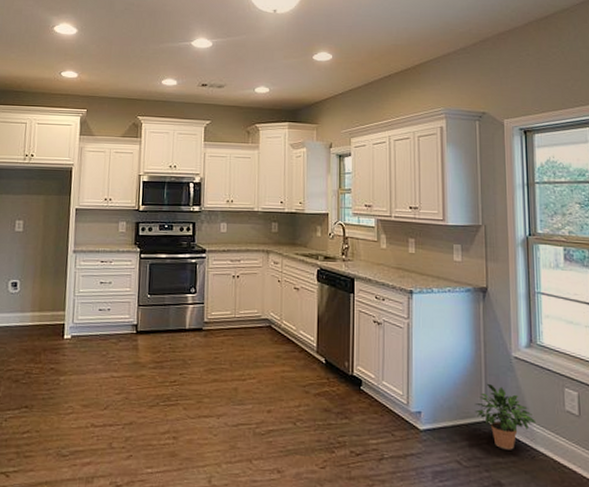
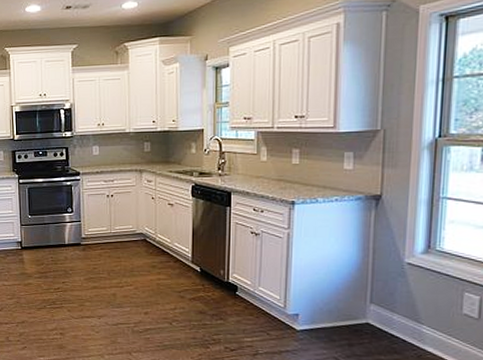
potted plant: present [474,384,537,450] -> none [357,289,427,349]

